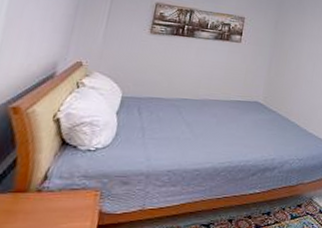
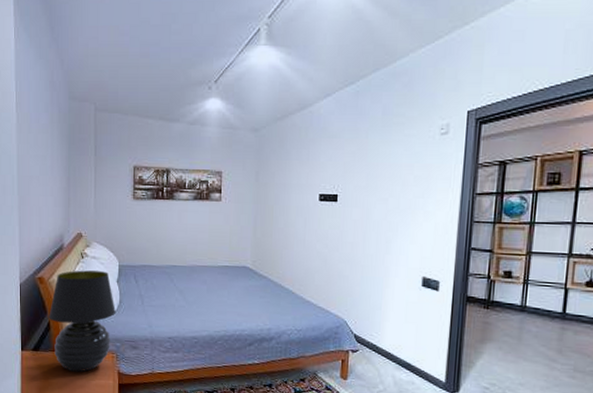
table lamp: none [15,100,109,216] -> present [49,270,115,372]

